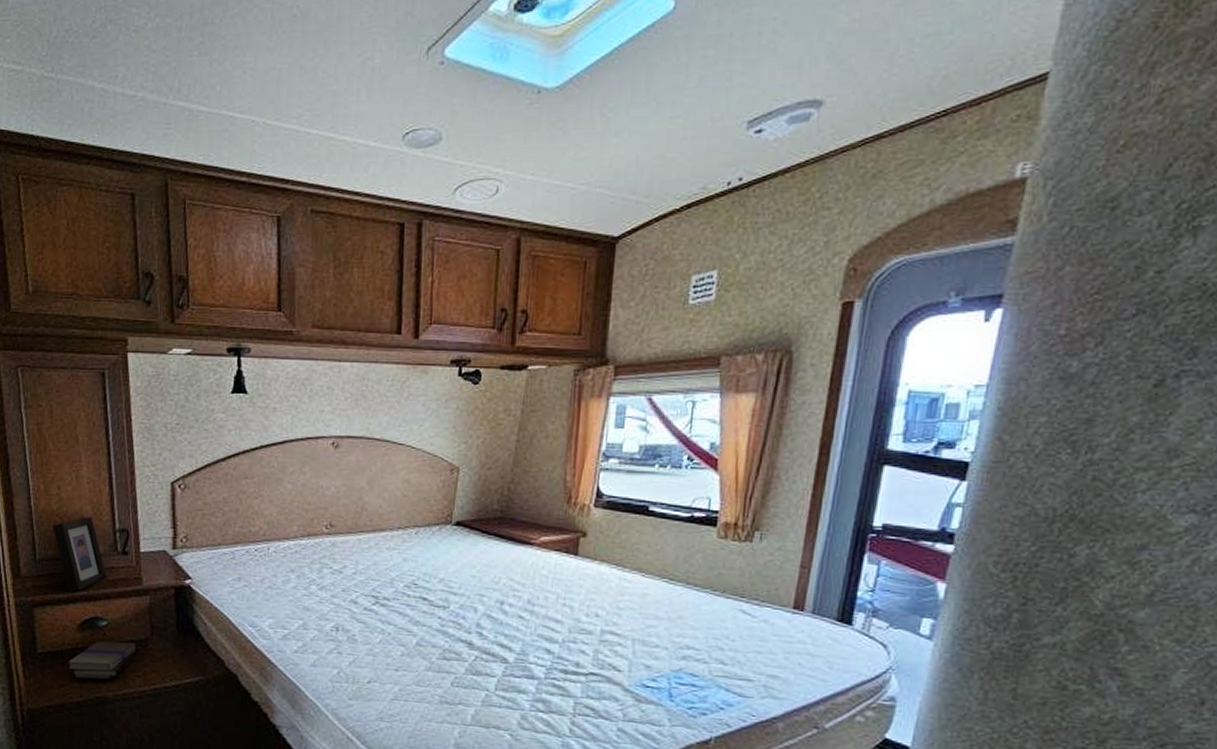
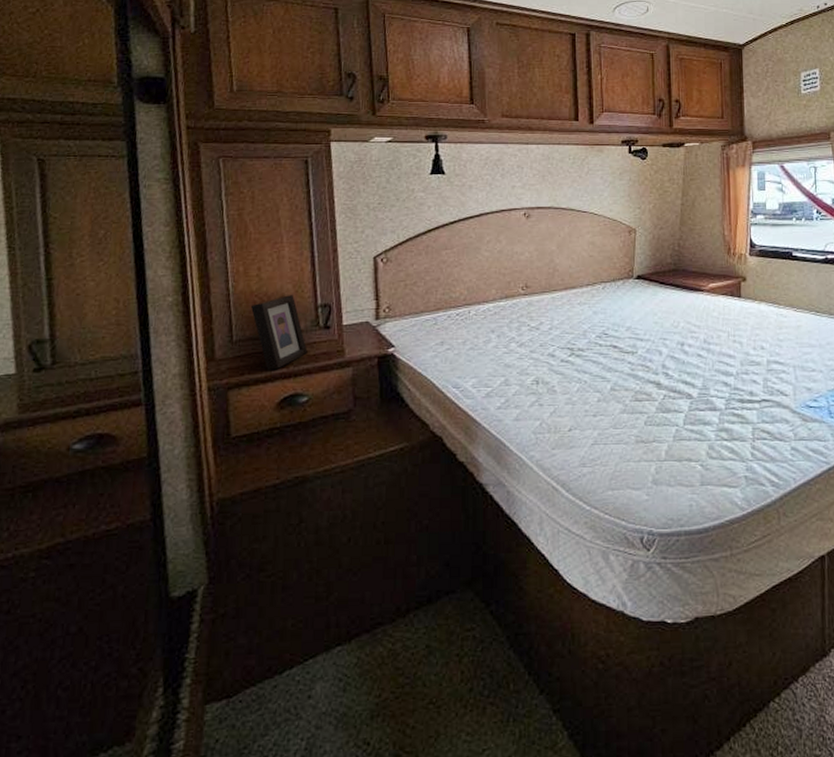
books: present [68,641,140,681] -> none [265,415,342,460]

